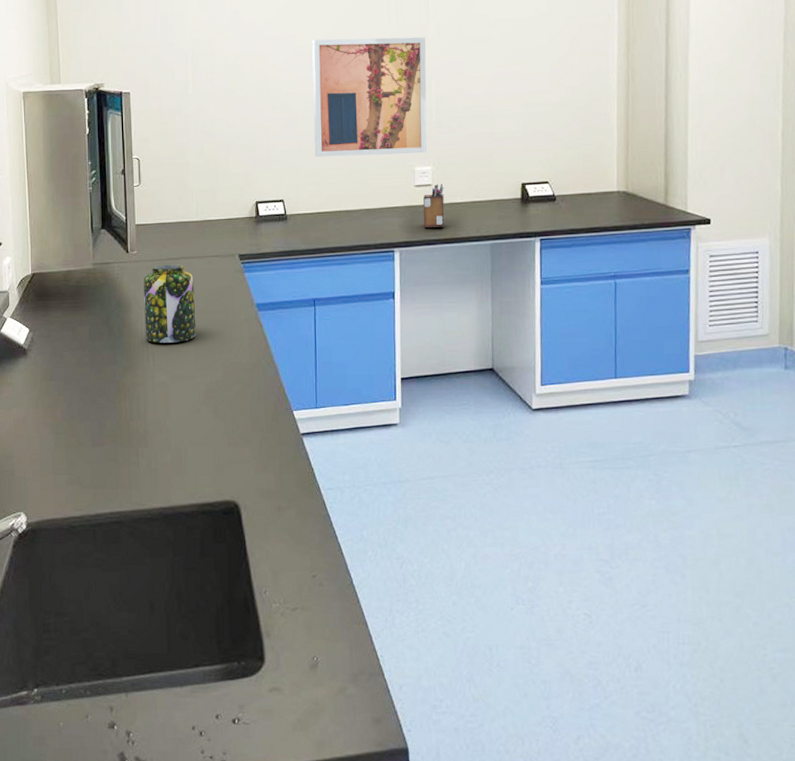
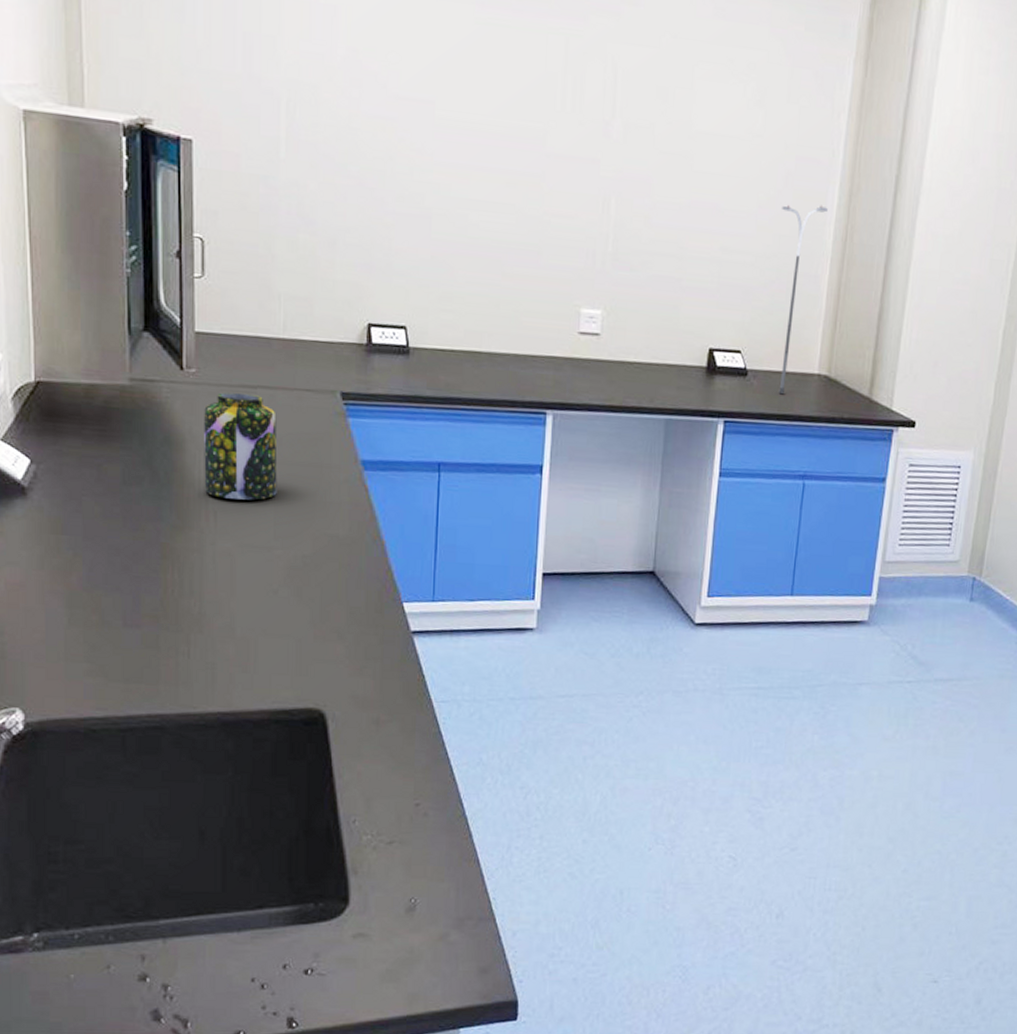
wall art: present [312,37,427,158] -> none [452,112,609,292]
desk organizer: present [423,183,445,228] -> none [585,333,615,390]
desk lamp: none [571,58,610,212] -> present [778,204,828,395]

